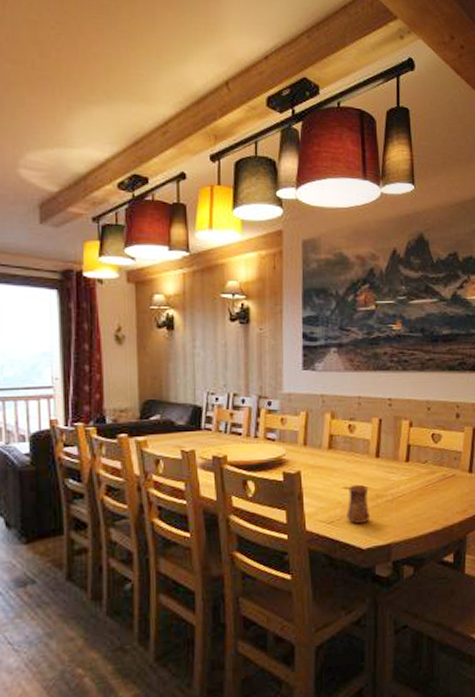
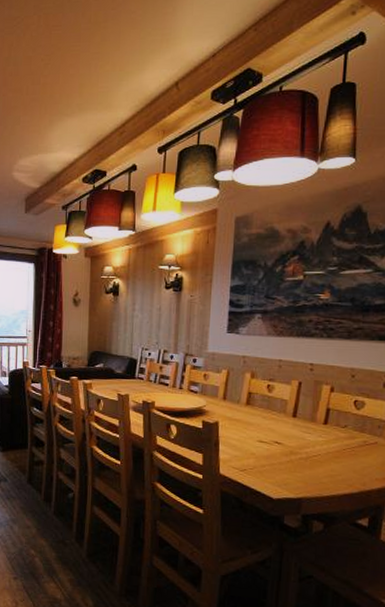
cup: present [346,484,371,524] -> none [259,439,283,475]

